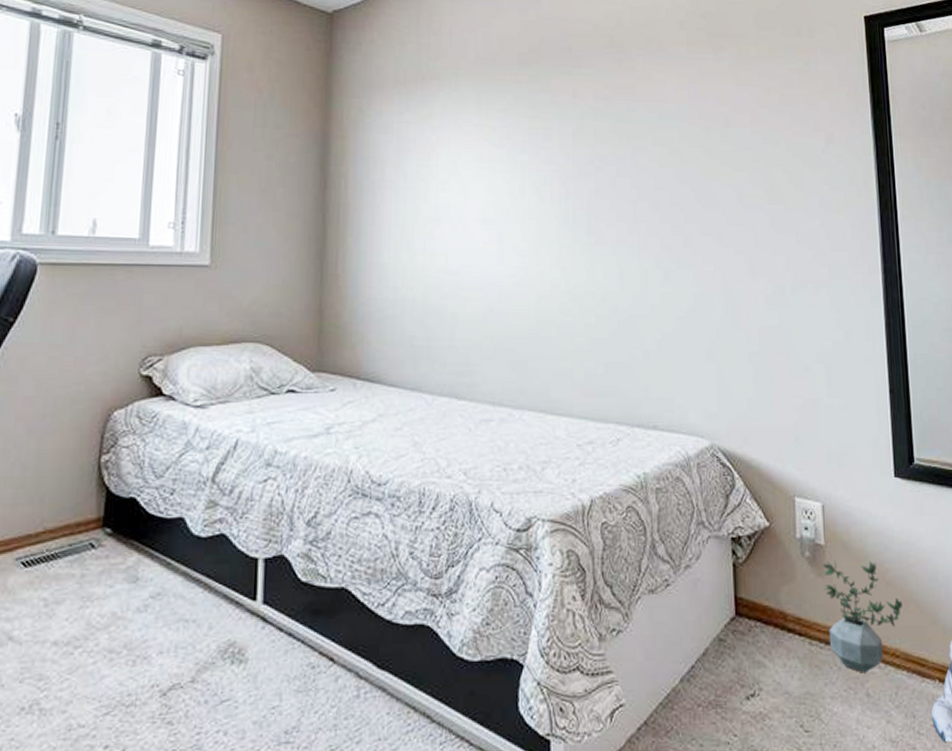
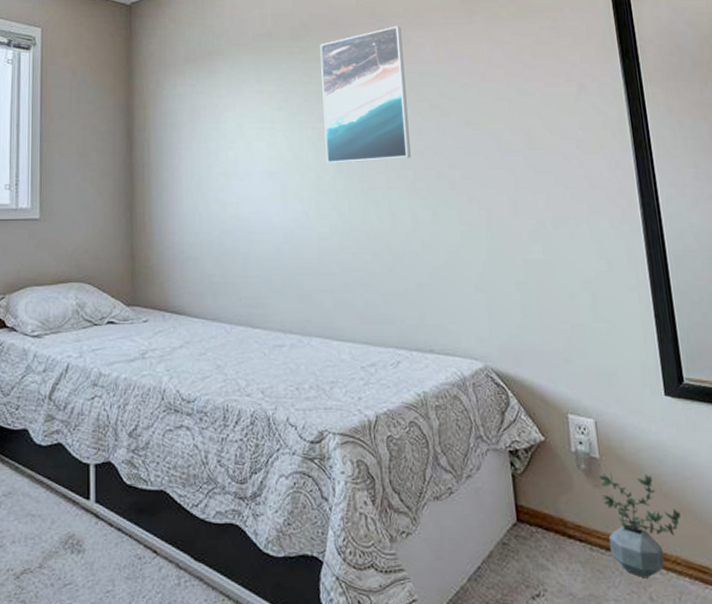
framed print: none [550,57,644,212] -> present [320,26,411,163]

